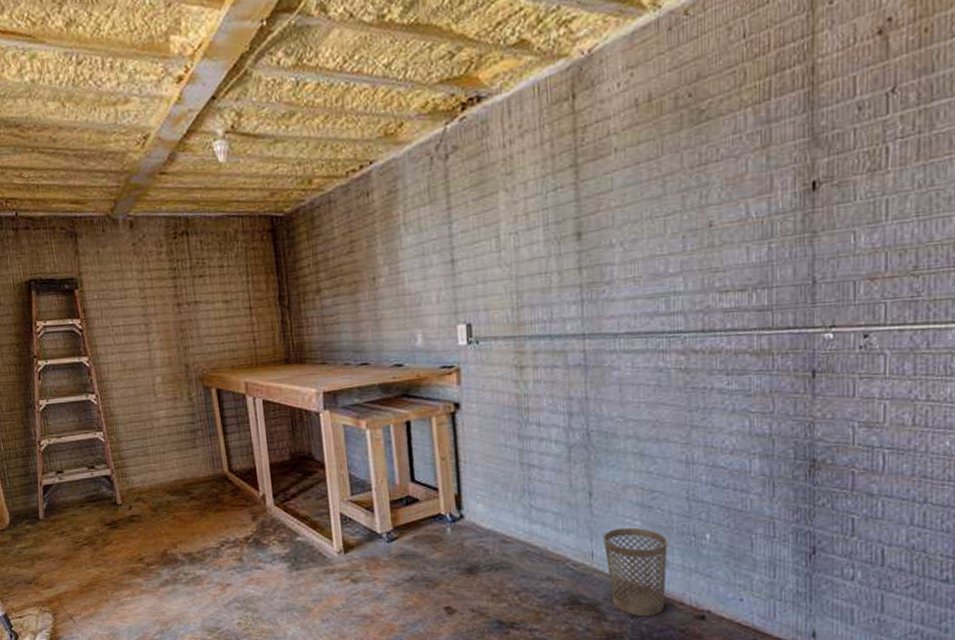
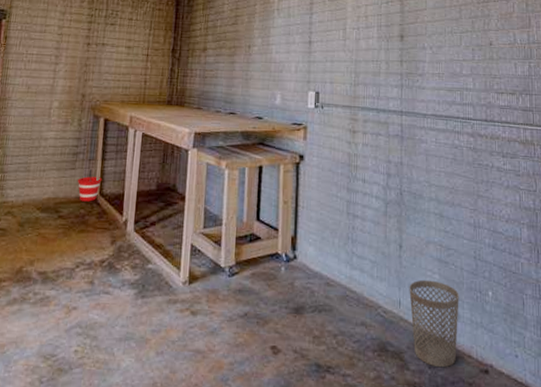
bucket: none [201,446,229,480] -> present [77,169,102,202]

